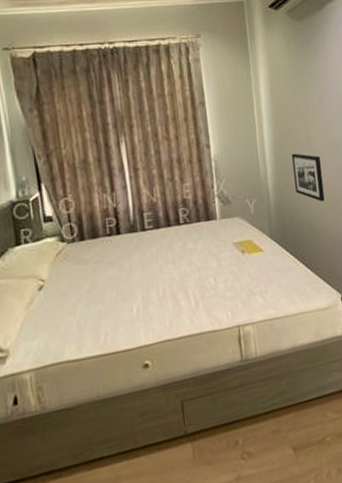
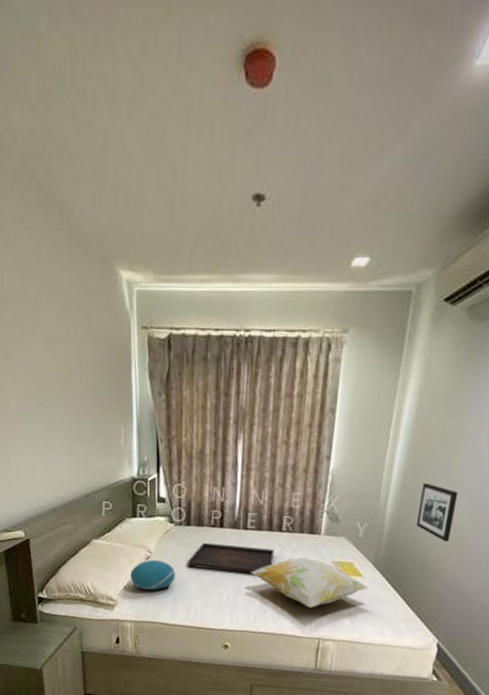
cushion: none [21,287,77,327] -> present [130,560,176,591]
serving tray: none [87,245,178,287] -> present [187,542,274,574]
decorative pillow: none [158,245,272,296] -> present [251,557,370,608]

